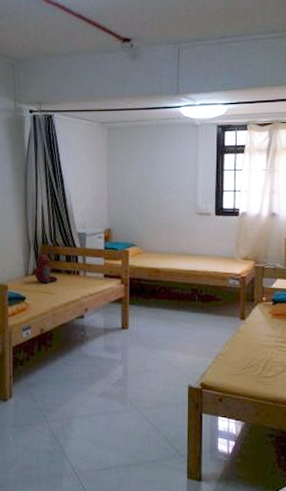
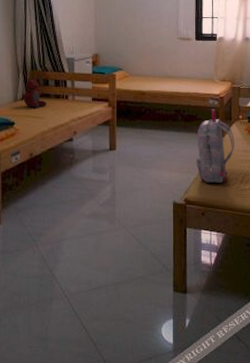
backpack: none [214,289,257,368] -> present [196,109,234,183]

